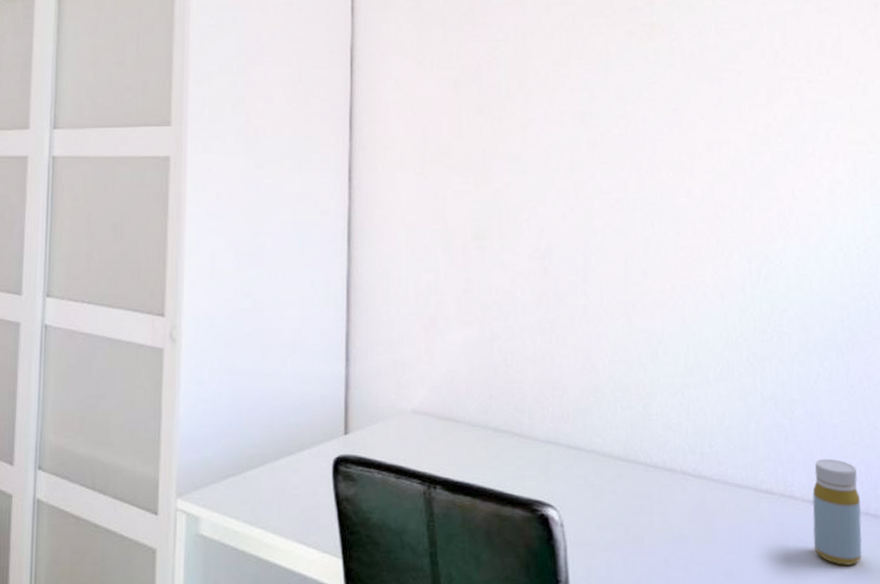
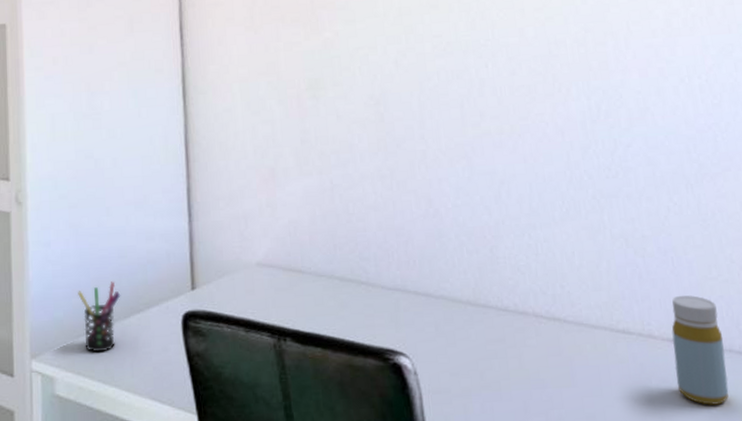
pen holder: none [228,423,272,494] -> present [78,281,121,353]

